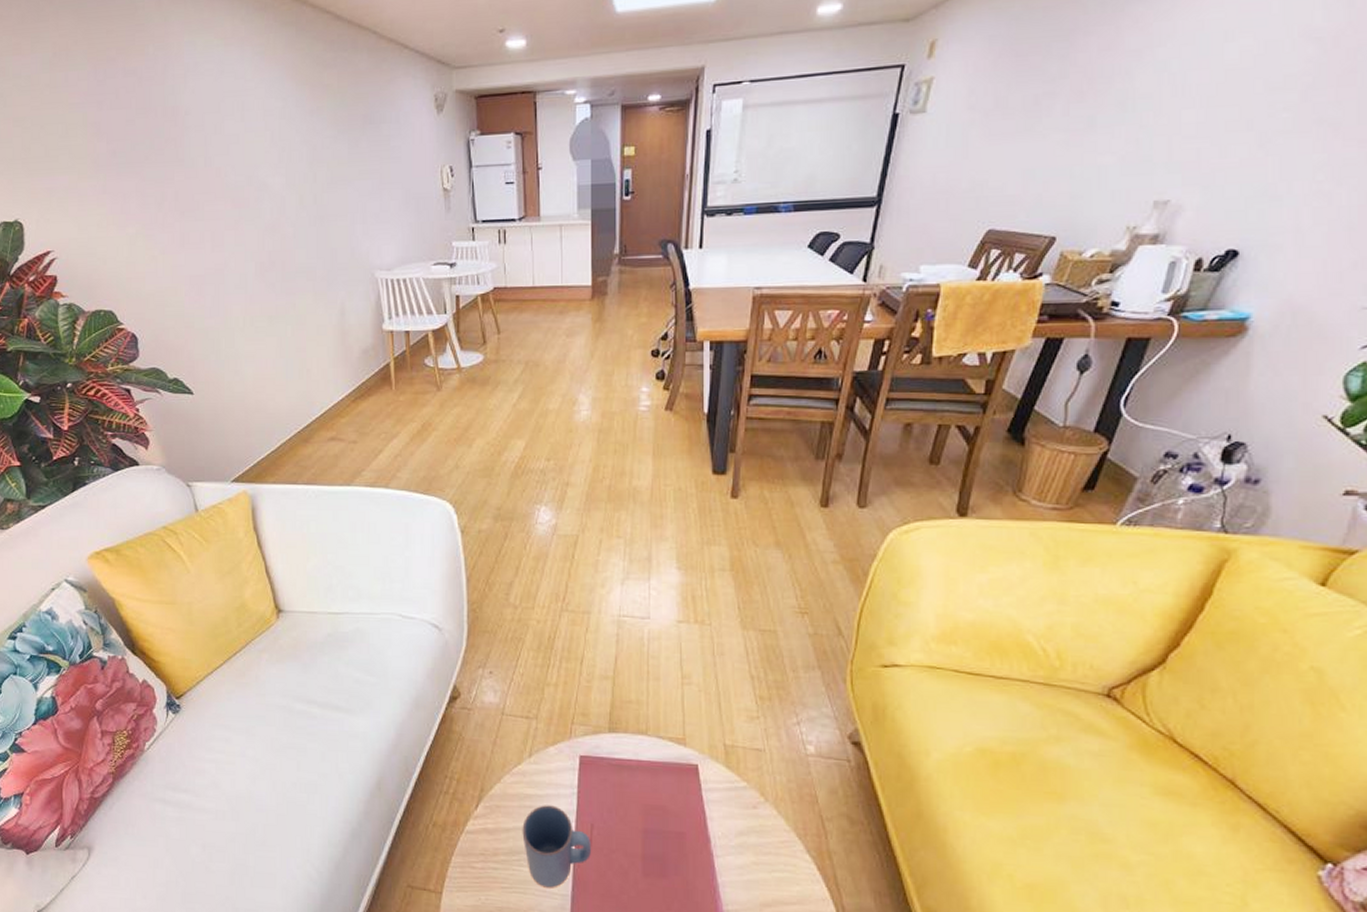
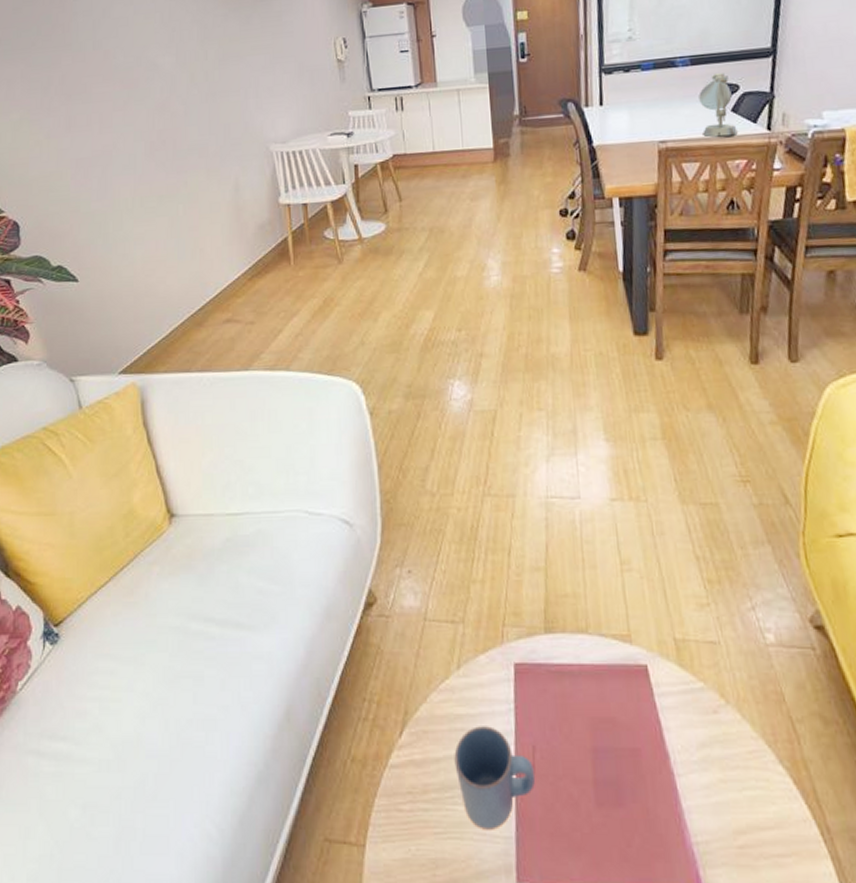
desk lamp: none [798,221,833,287] -> present [699,73,738,138]

